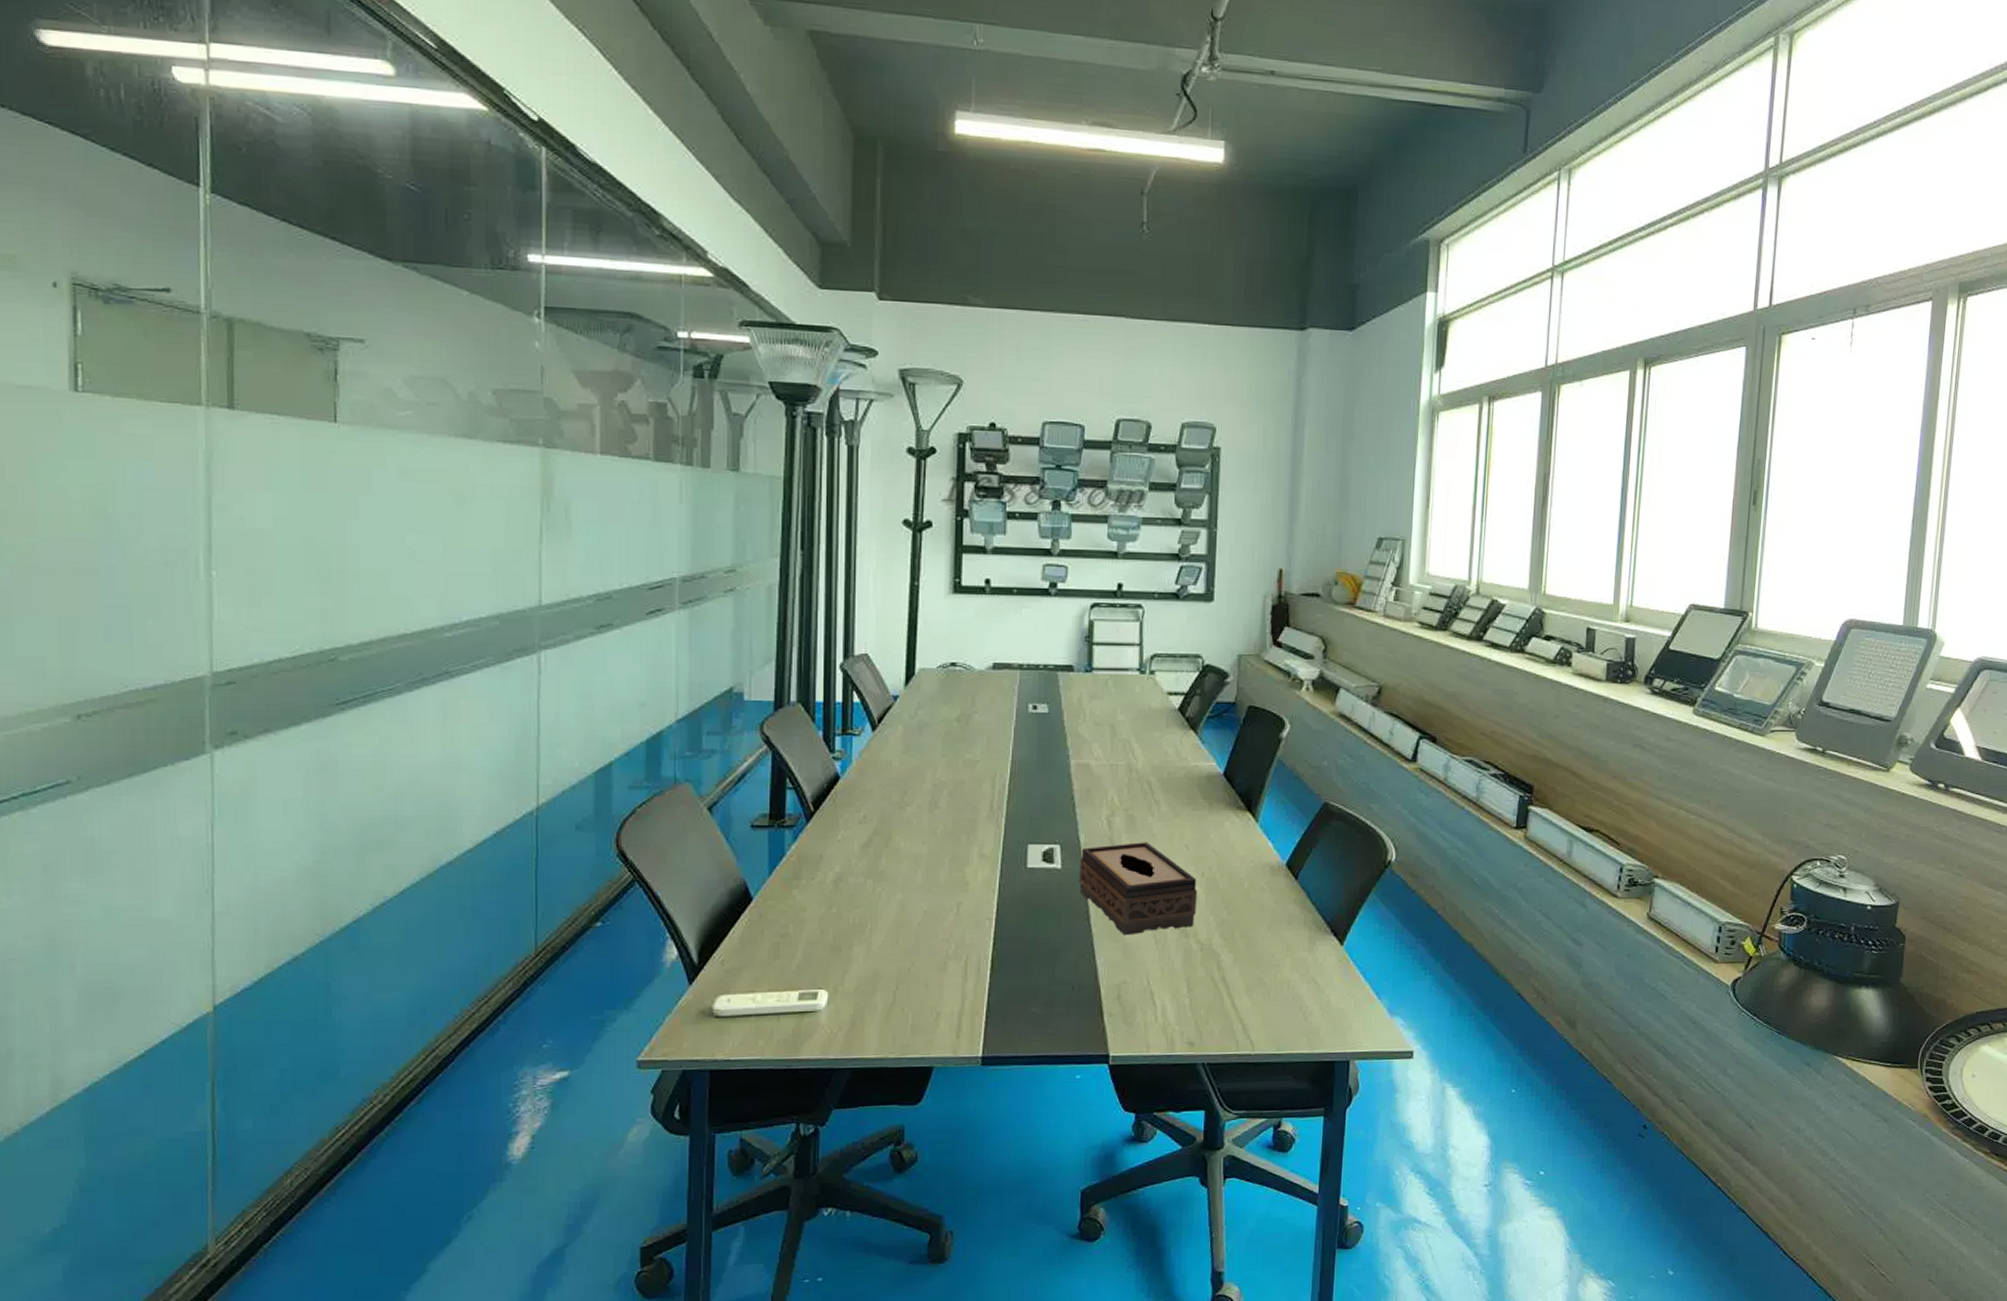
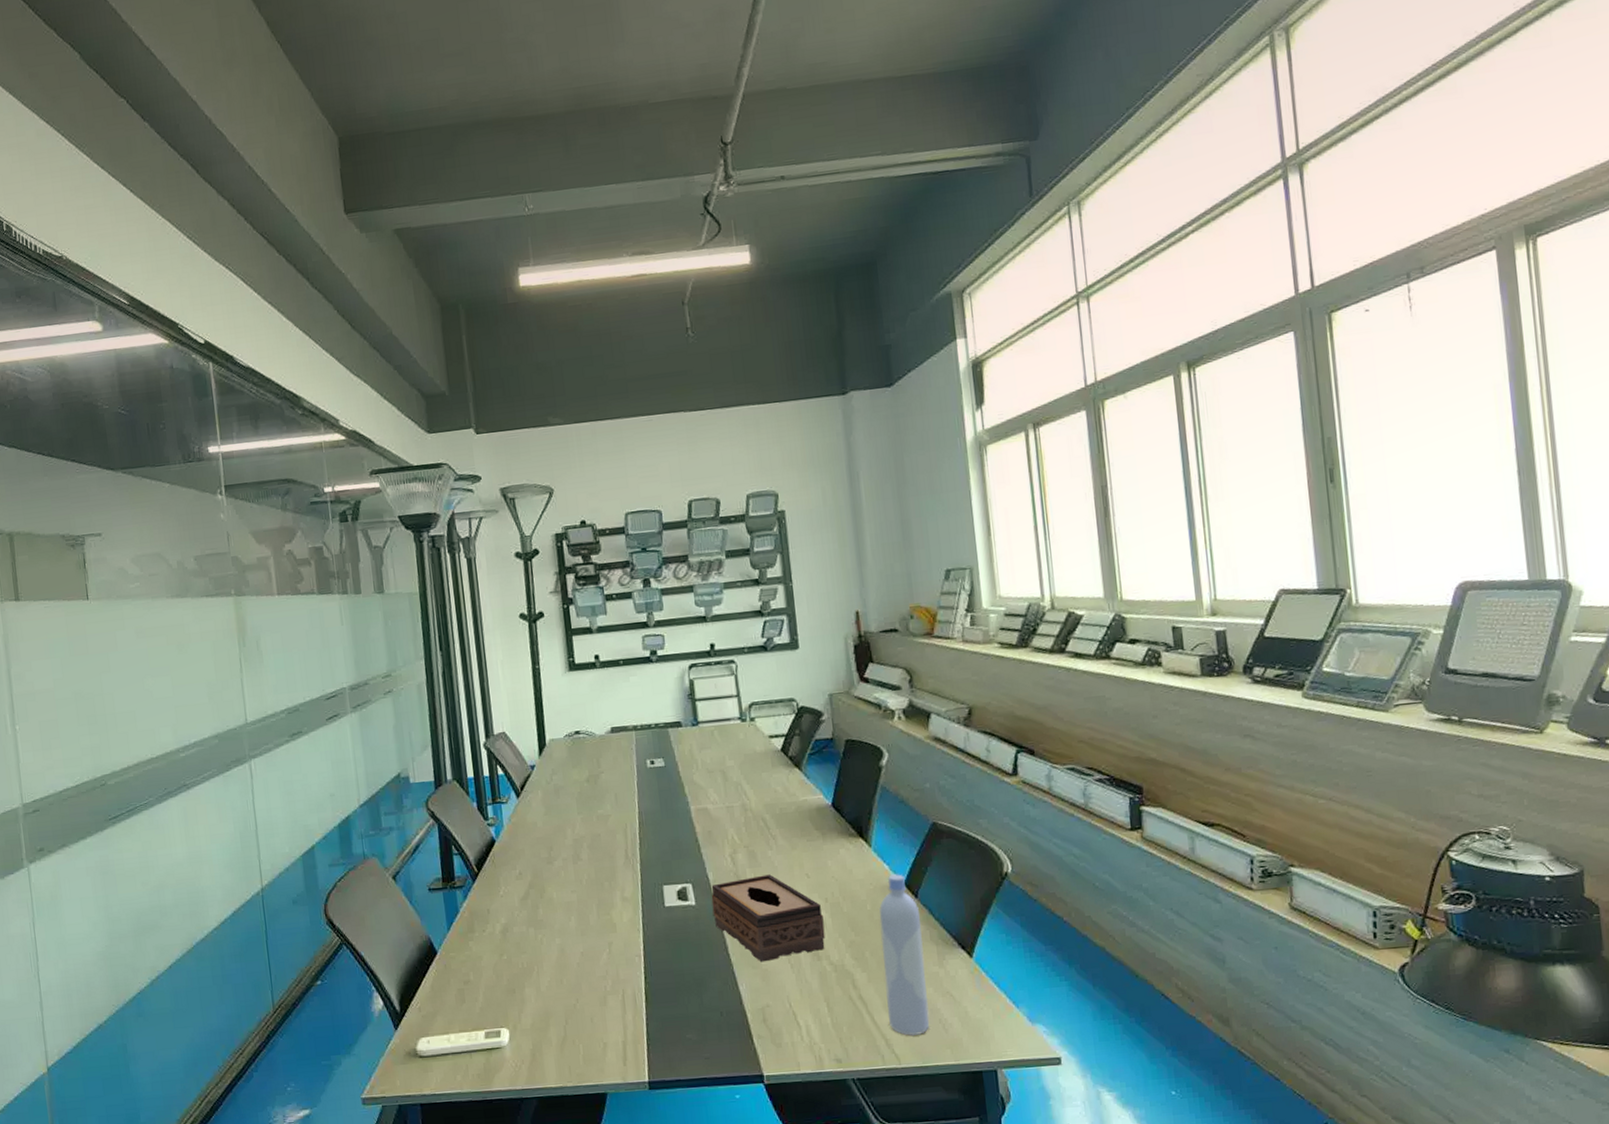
bottle: none [1249,853,1298,1023] -> present [878,874,930,1037]

